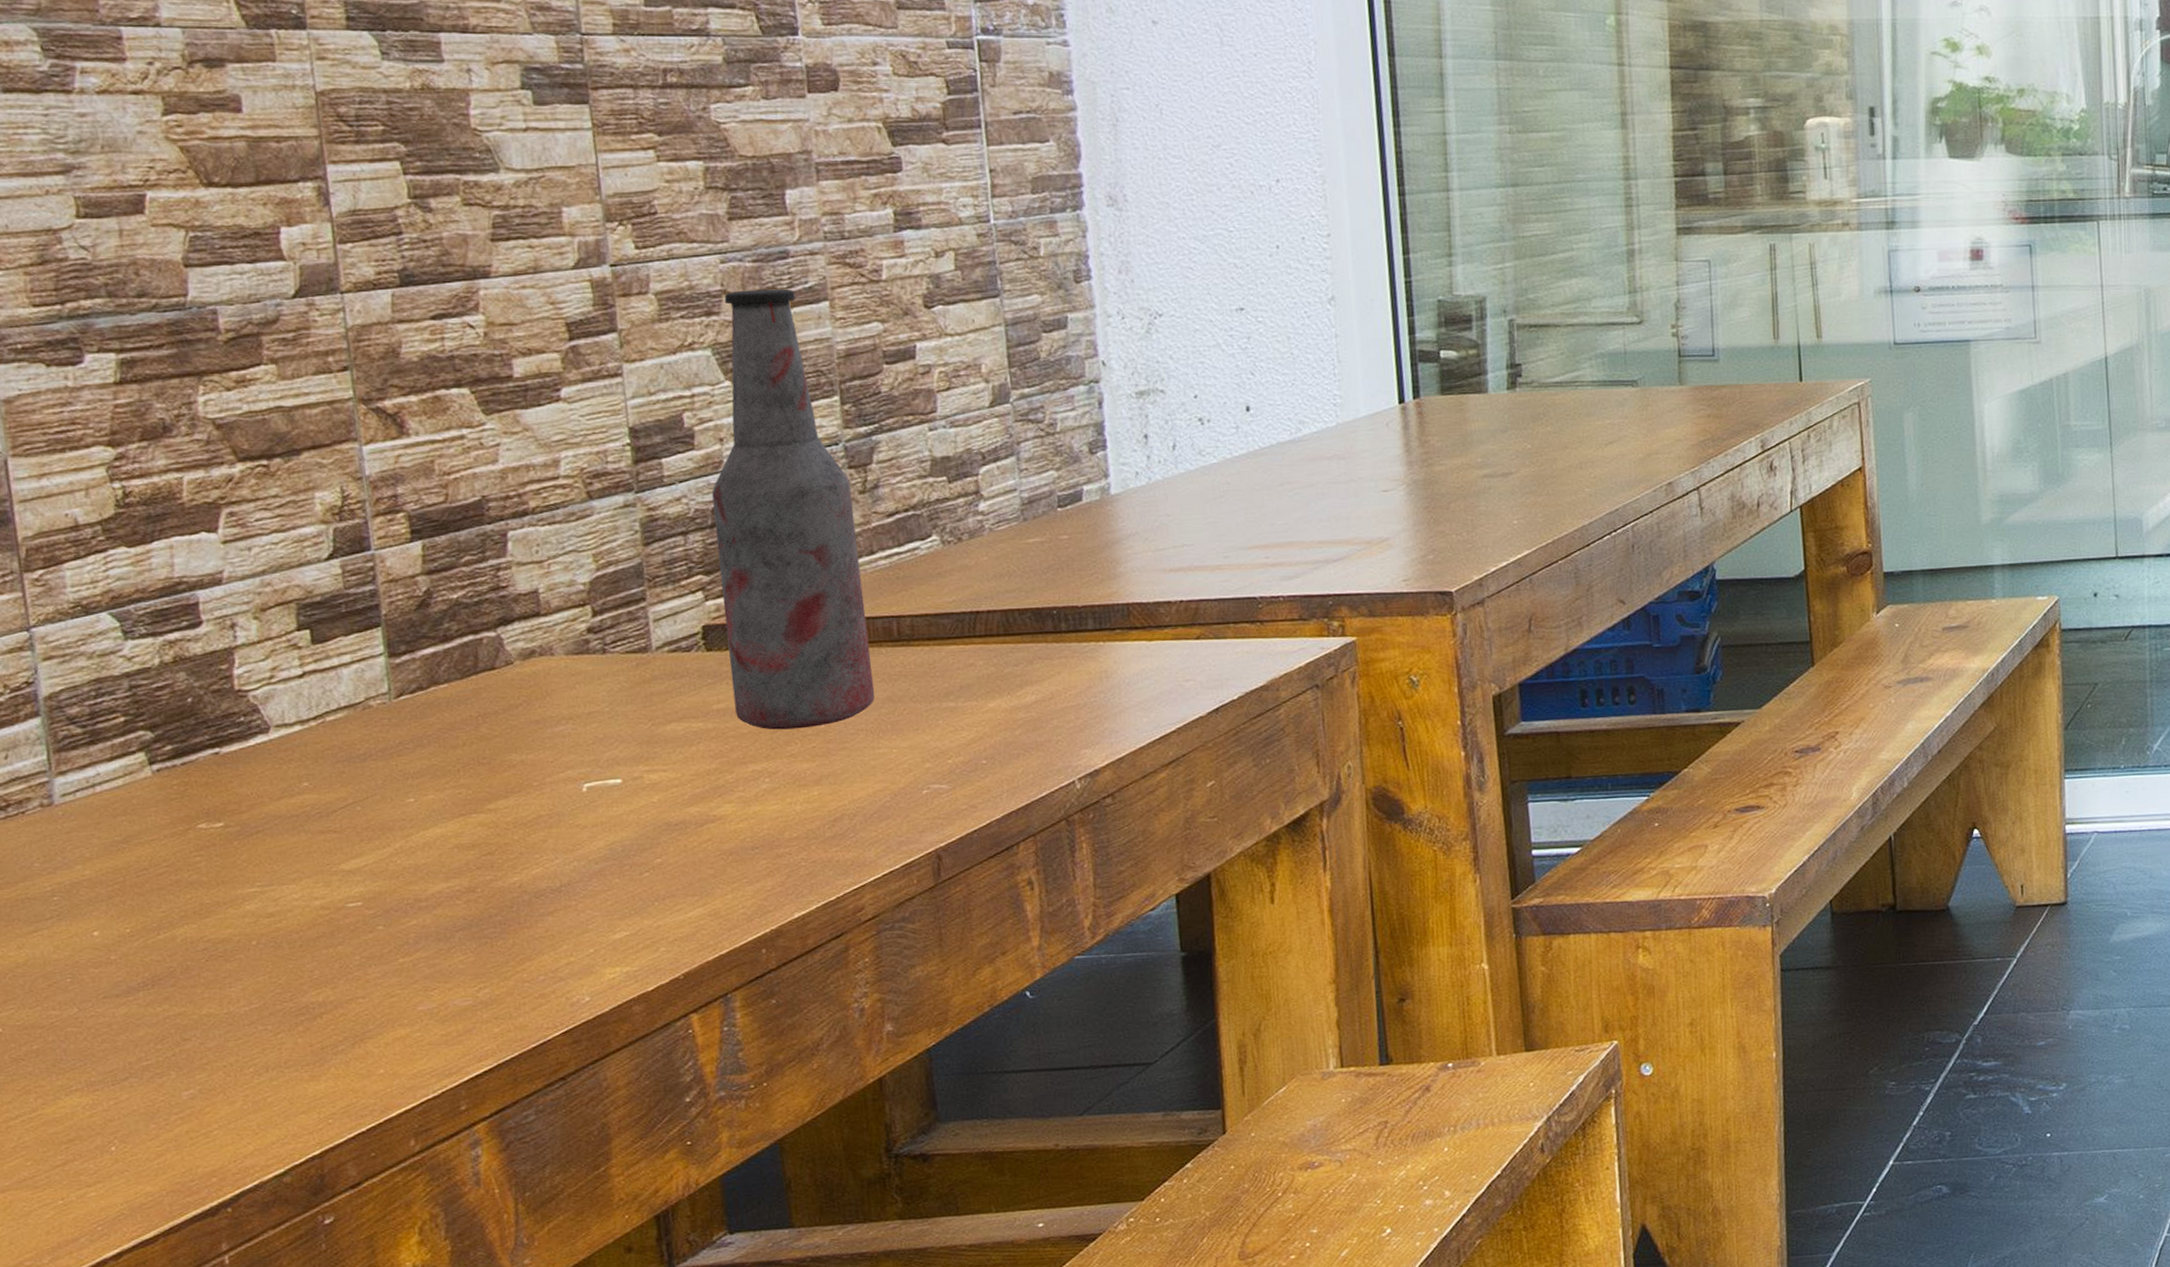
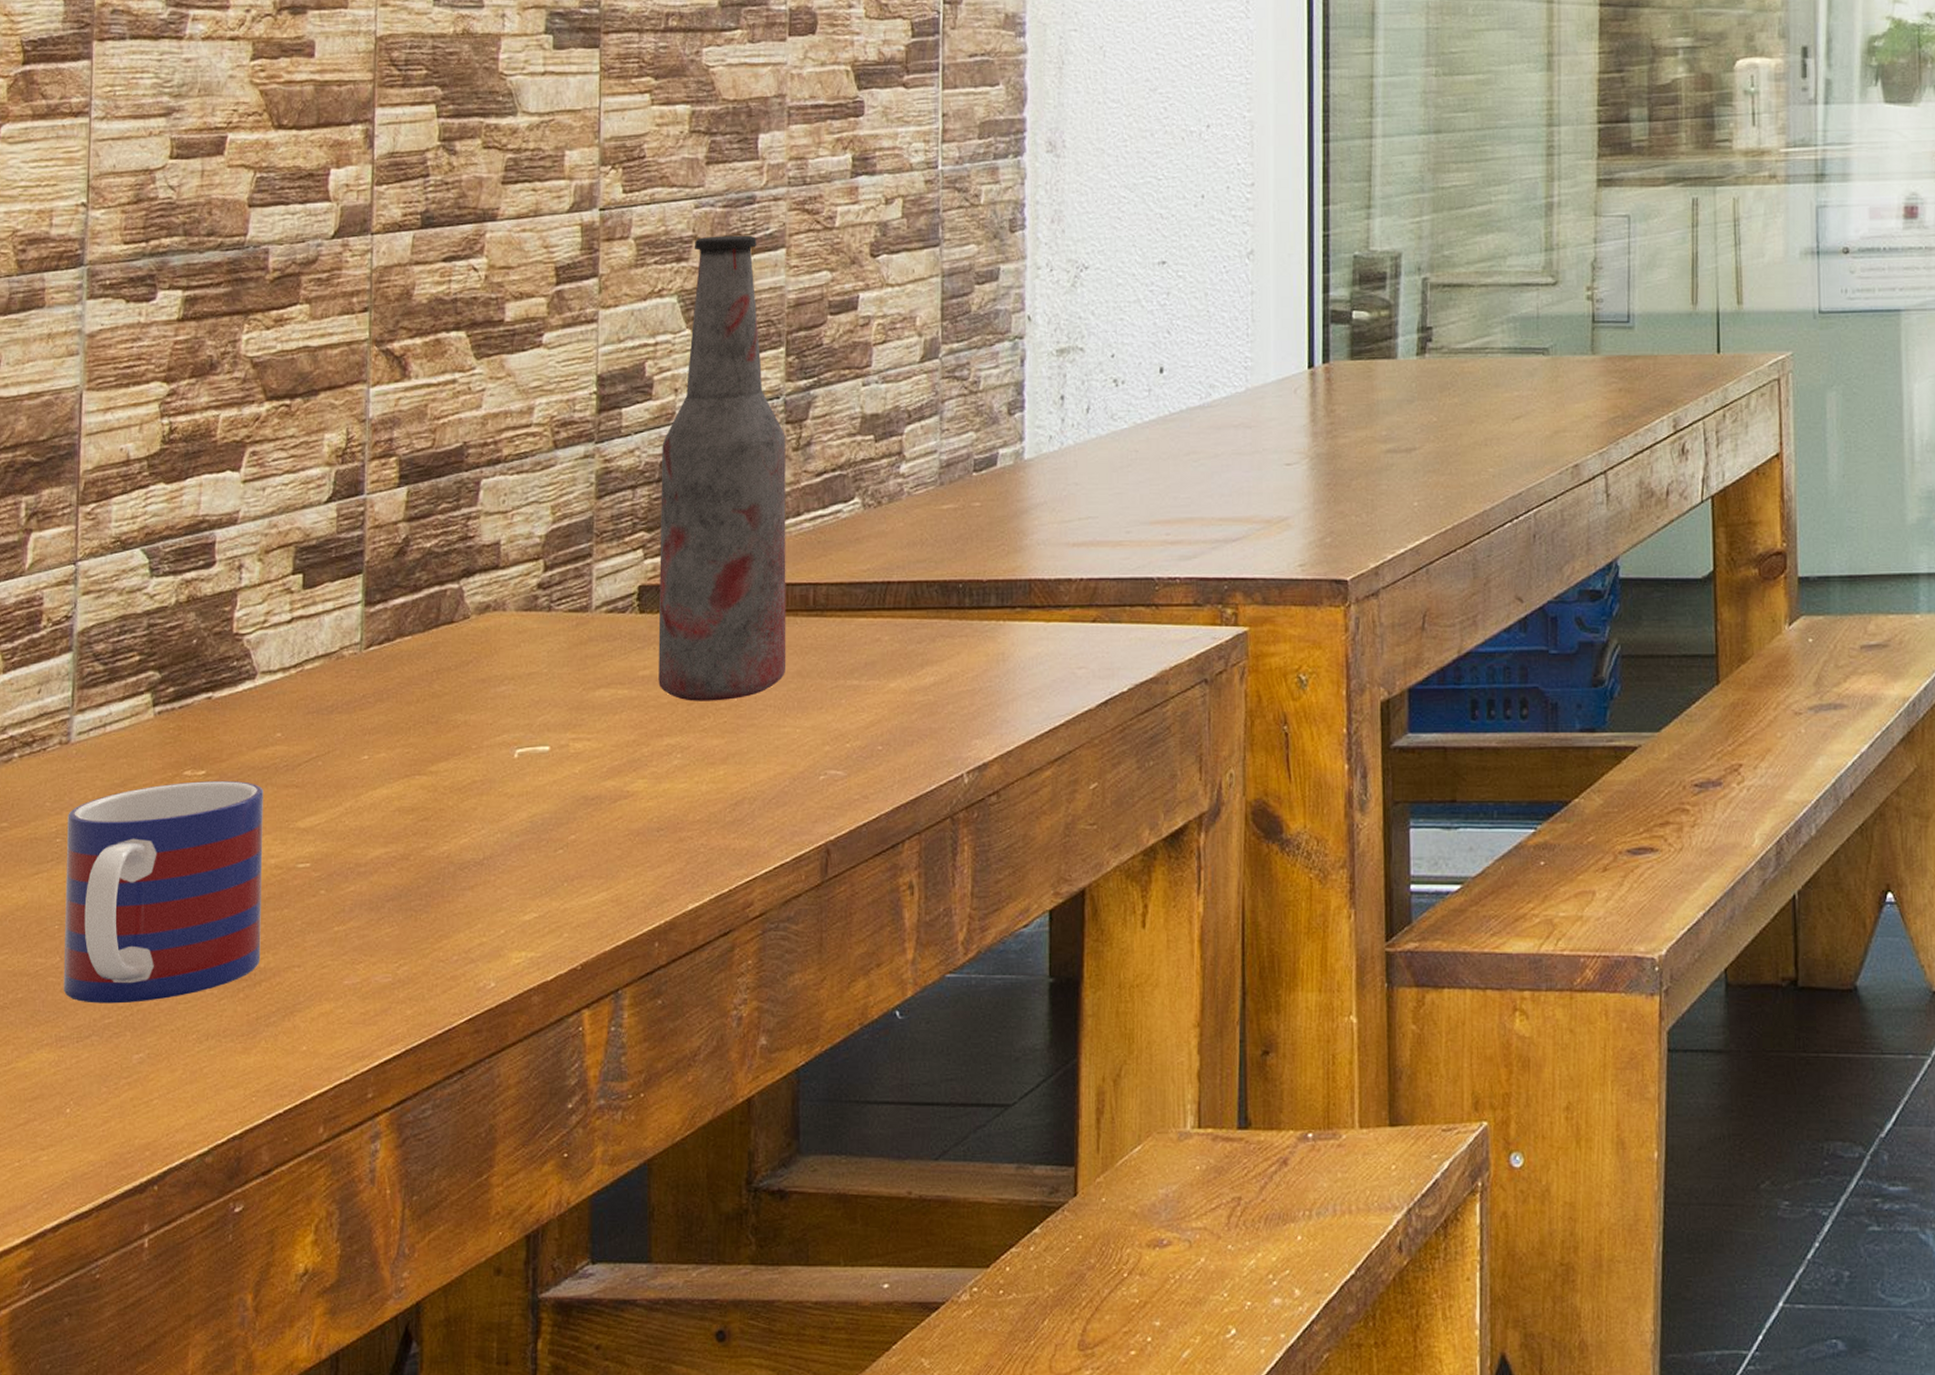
mug: none [63,830,318,1048] -> present [63,781,263,1004]

